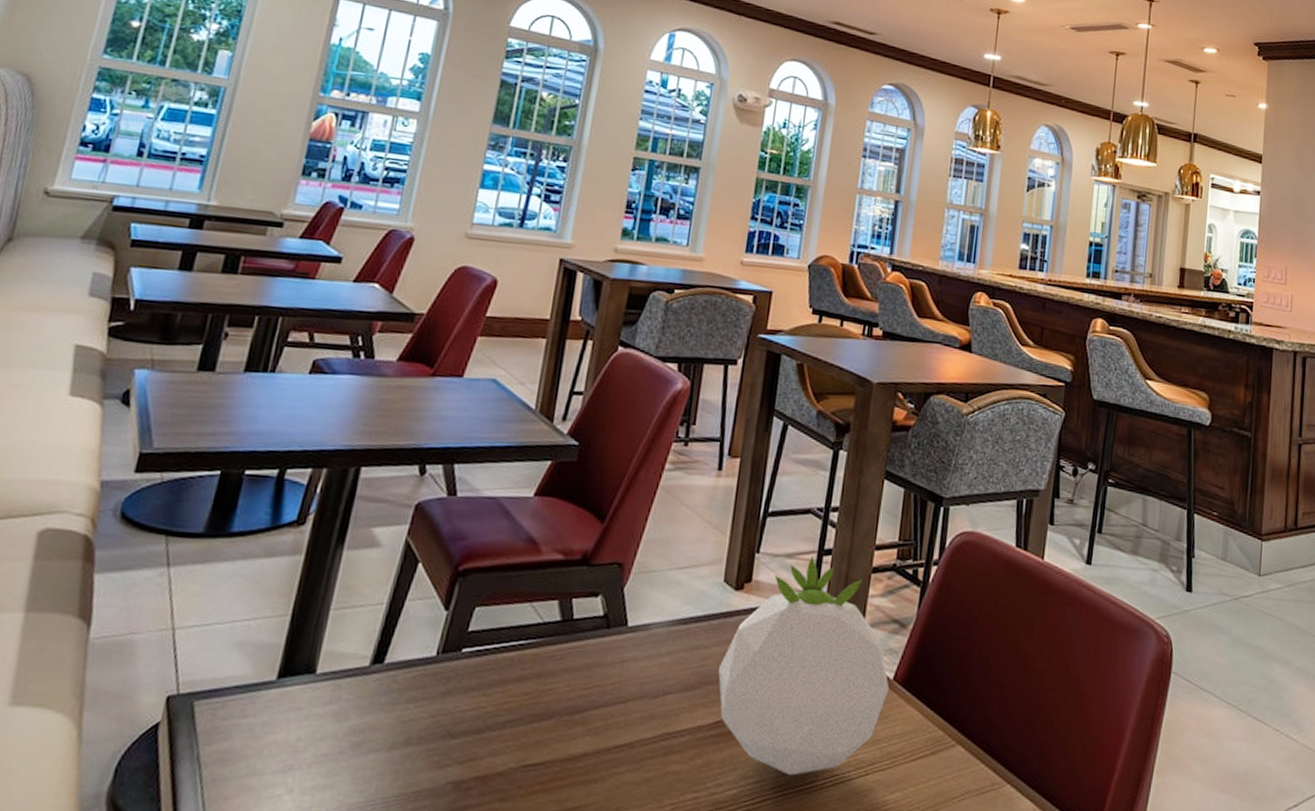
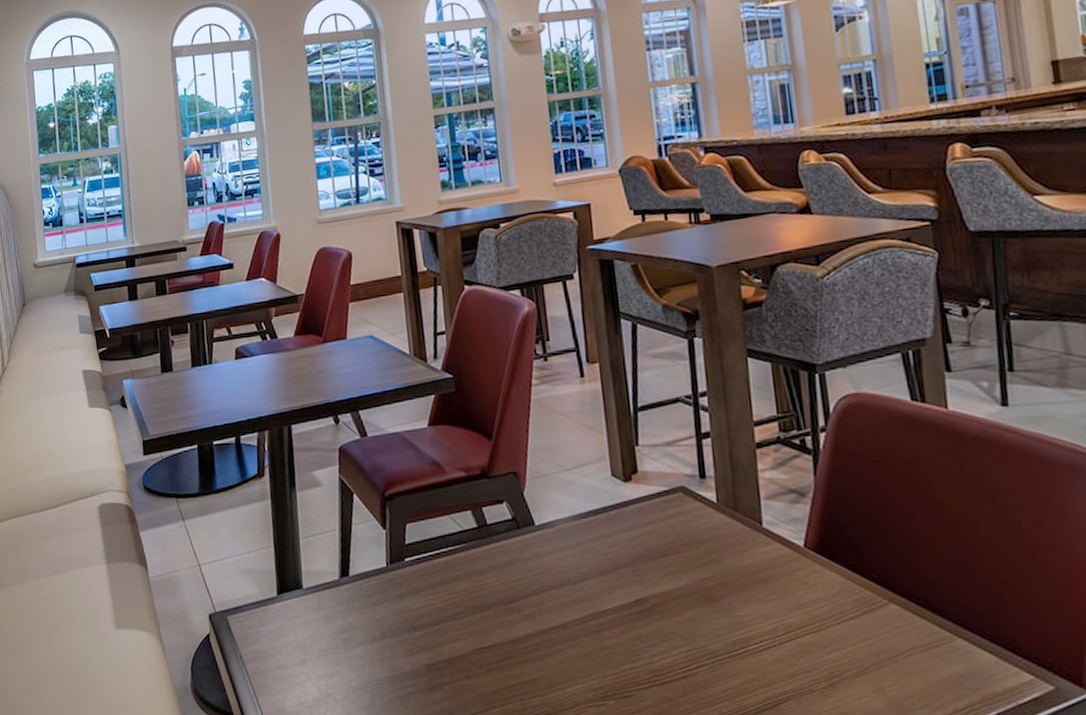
succulent plant: present [718,556,889,776] -> none [626,441,802,643]

